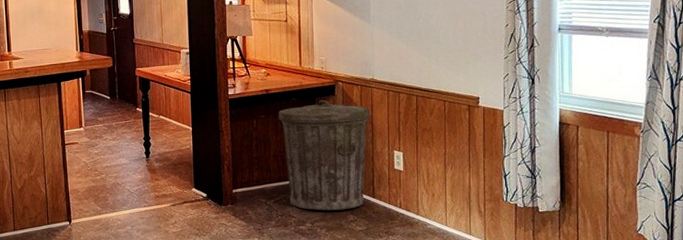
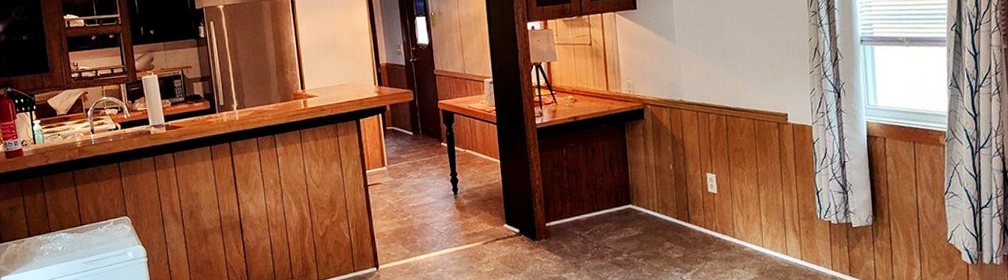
trash can: present [278,100,370,211] -> none [588,125,681,240]

